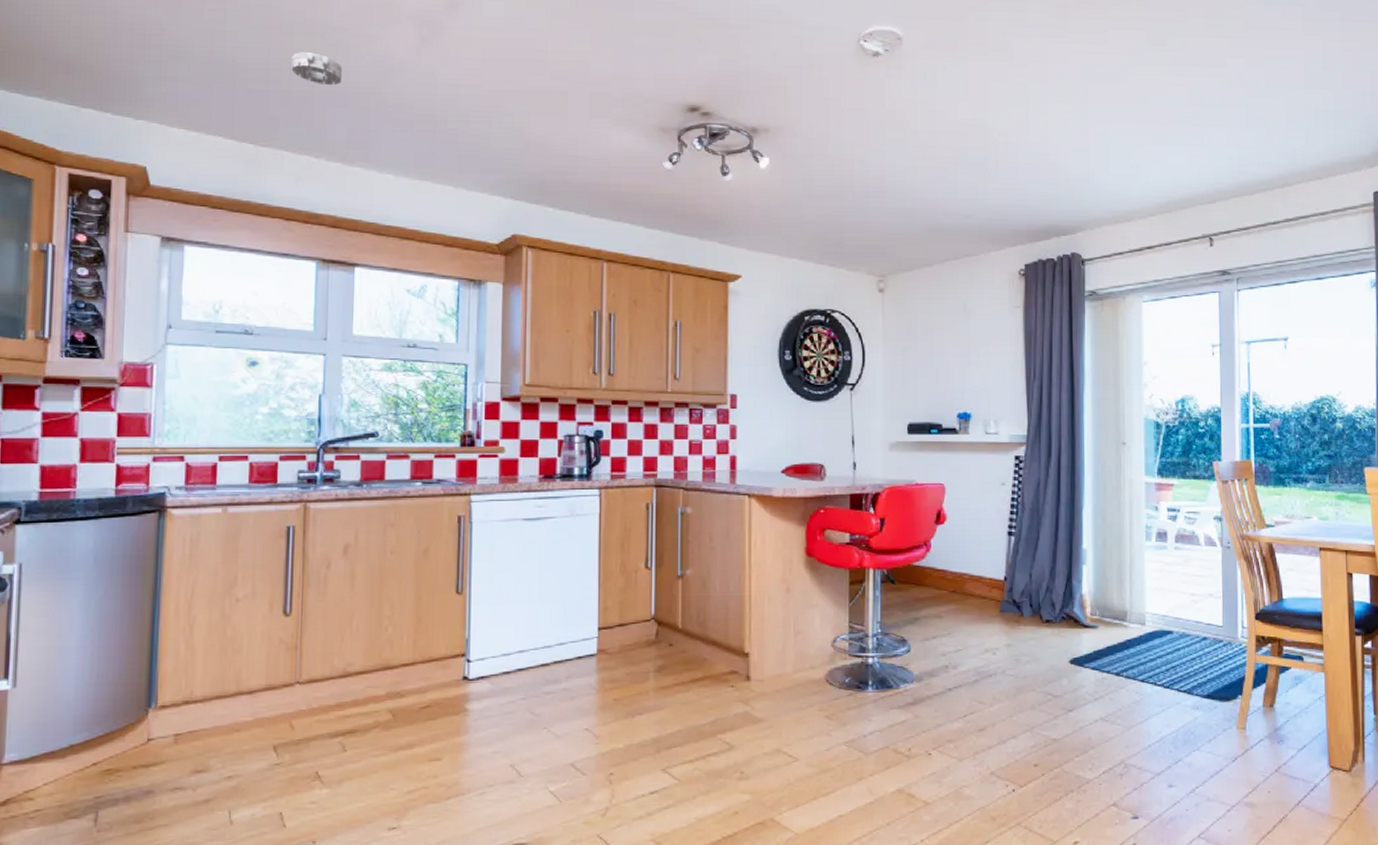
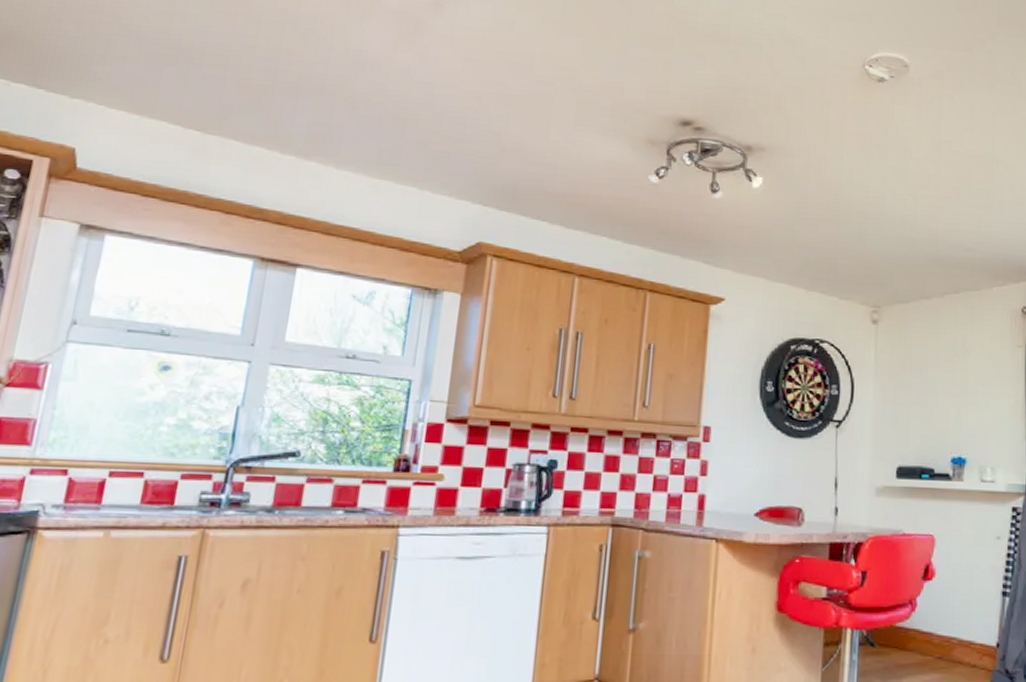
smoke detector: present [291,51,342,86] -> none [253,39,310,76]

